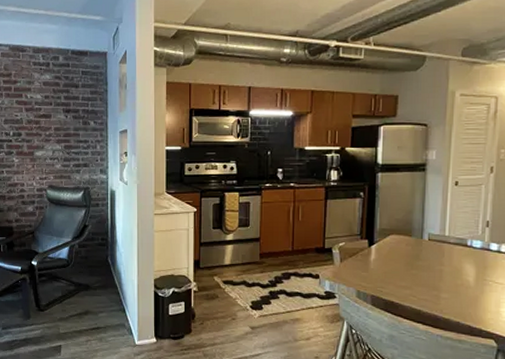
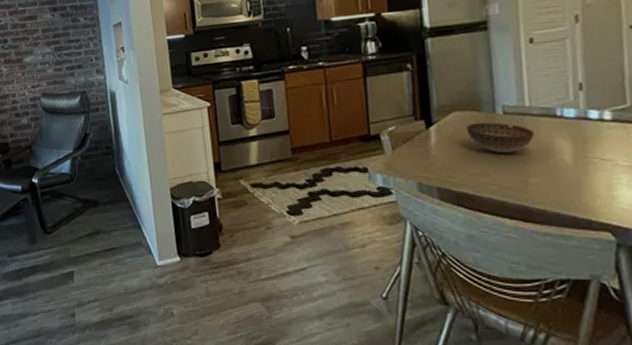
bowl: none [399,245,449,271] -> present [466,122,534,153]

